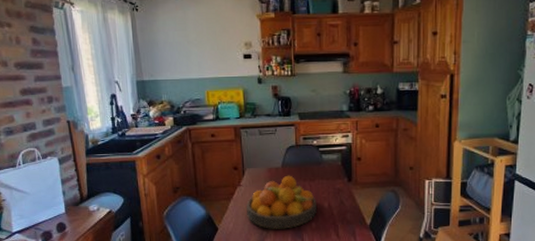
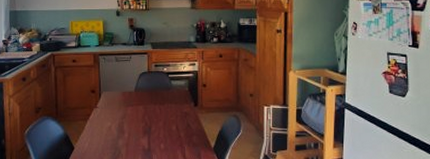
fruit bowl: present [247,175,318,229] -> none [101,99,166,150]

